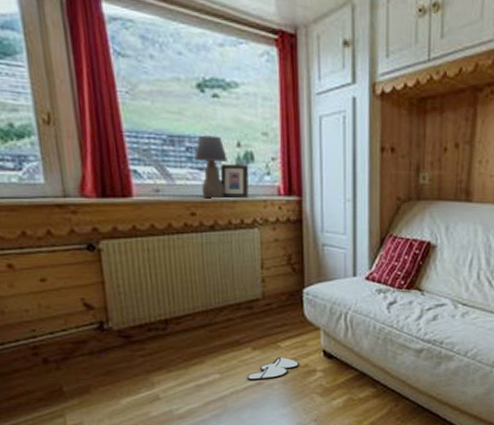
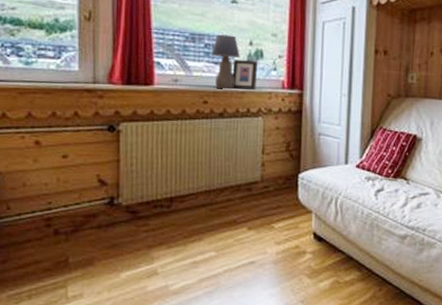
slippers: present [246,357,300,381] -> none [240,238,291,260]

